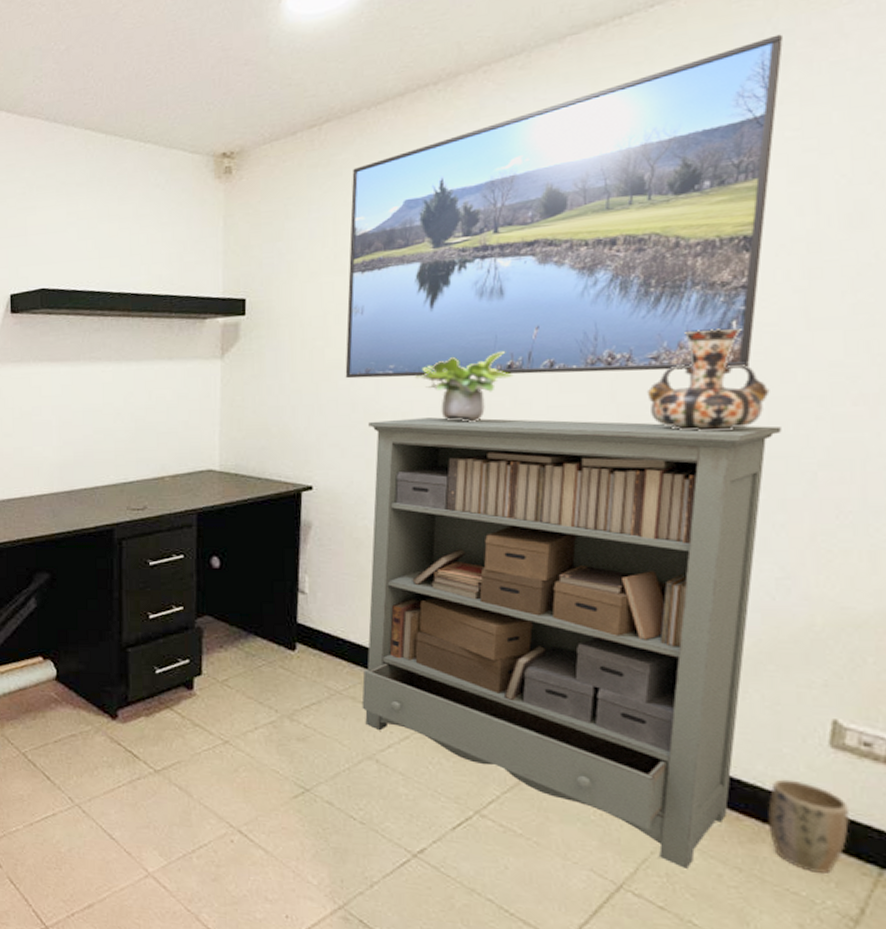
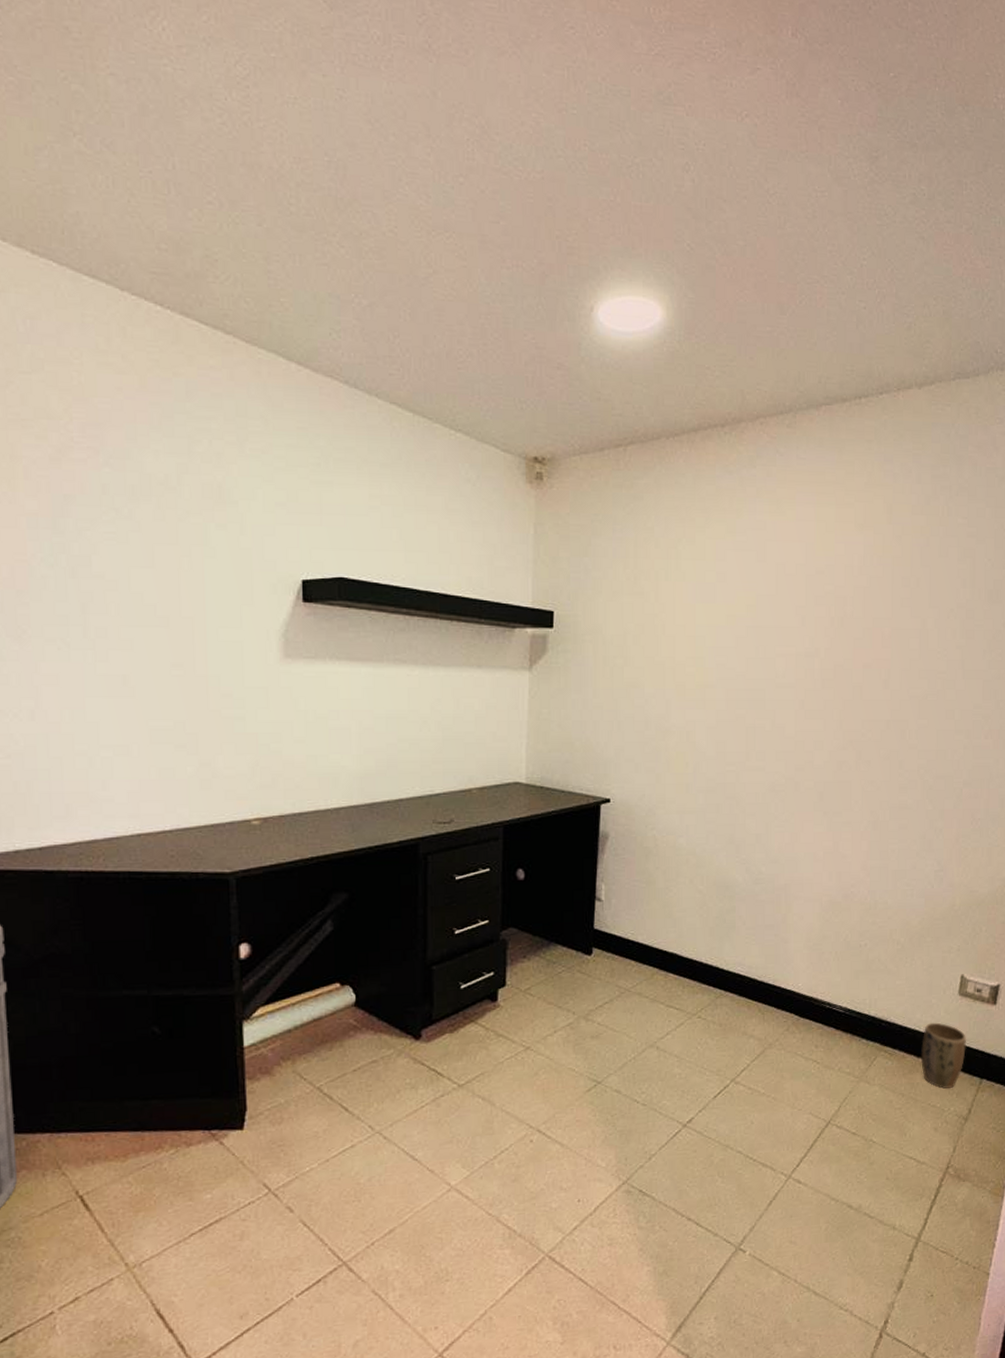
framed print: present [345,34,783,379] -> none [641,438,961,706]
bookshelf: present [361,417,782,869] -> none [646,737,944,1100]
potted plant: present [415,350,514,422] -> none [698,680,773,742]
decorative vase: present [647,328,770,432] -> none [863,673,939,756]

